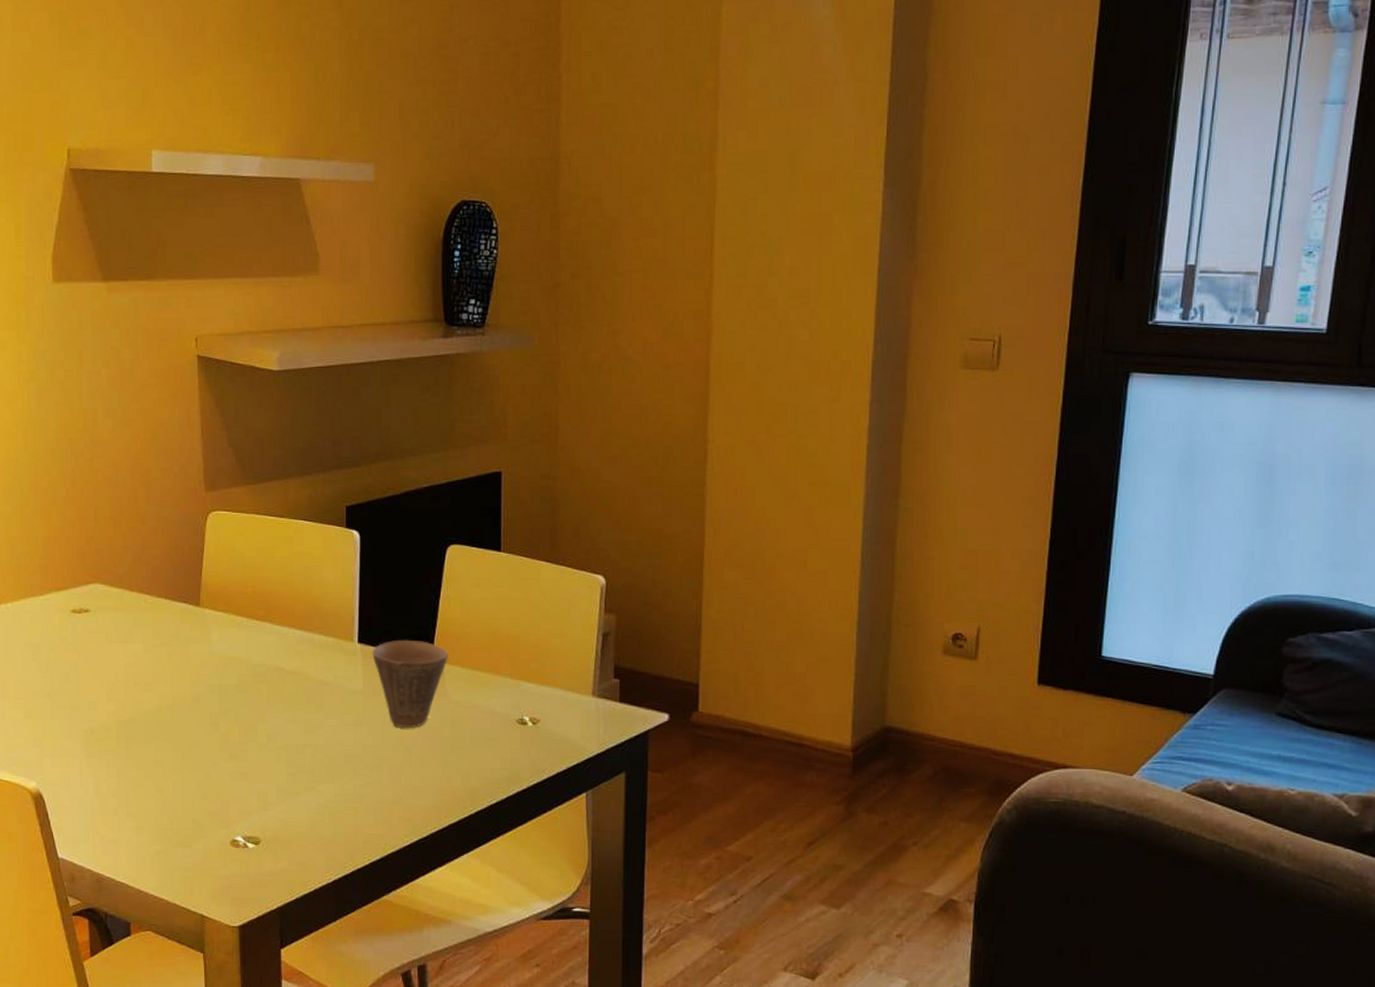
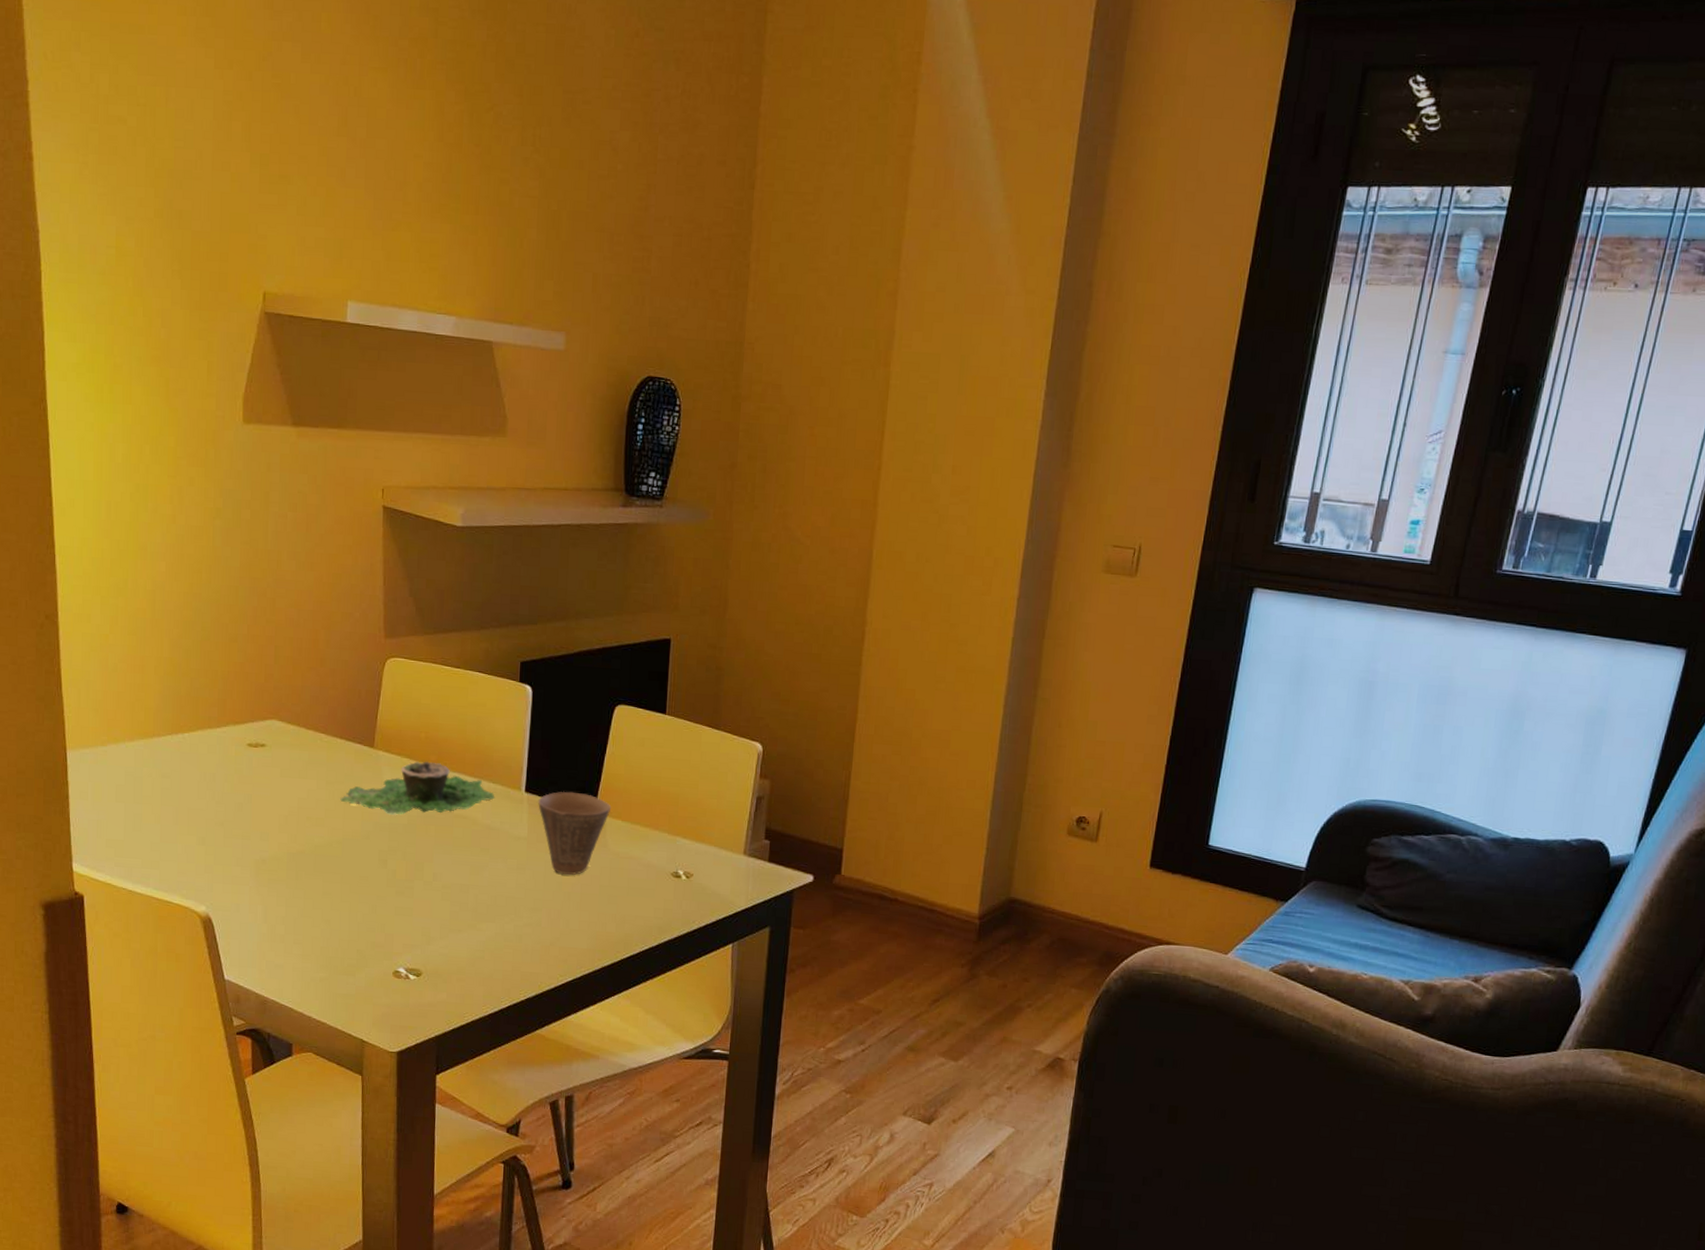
succulent planter: none [168,617,327,675] -> present [340,761,495,815]

